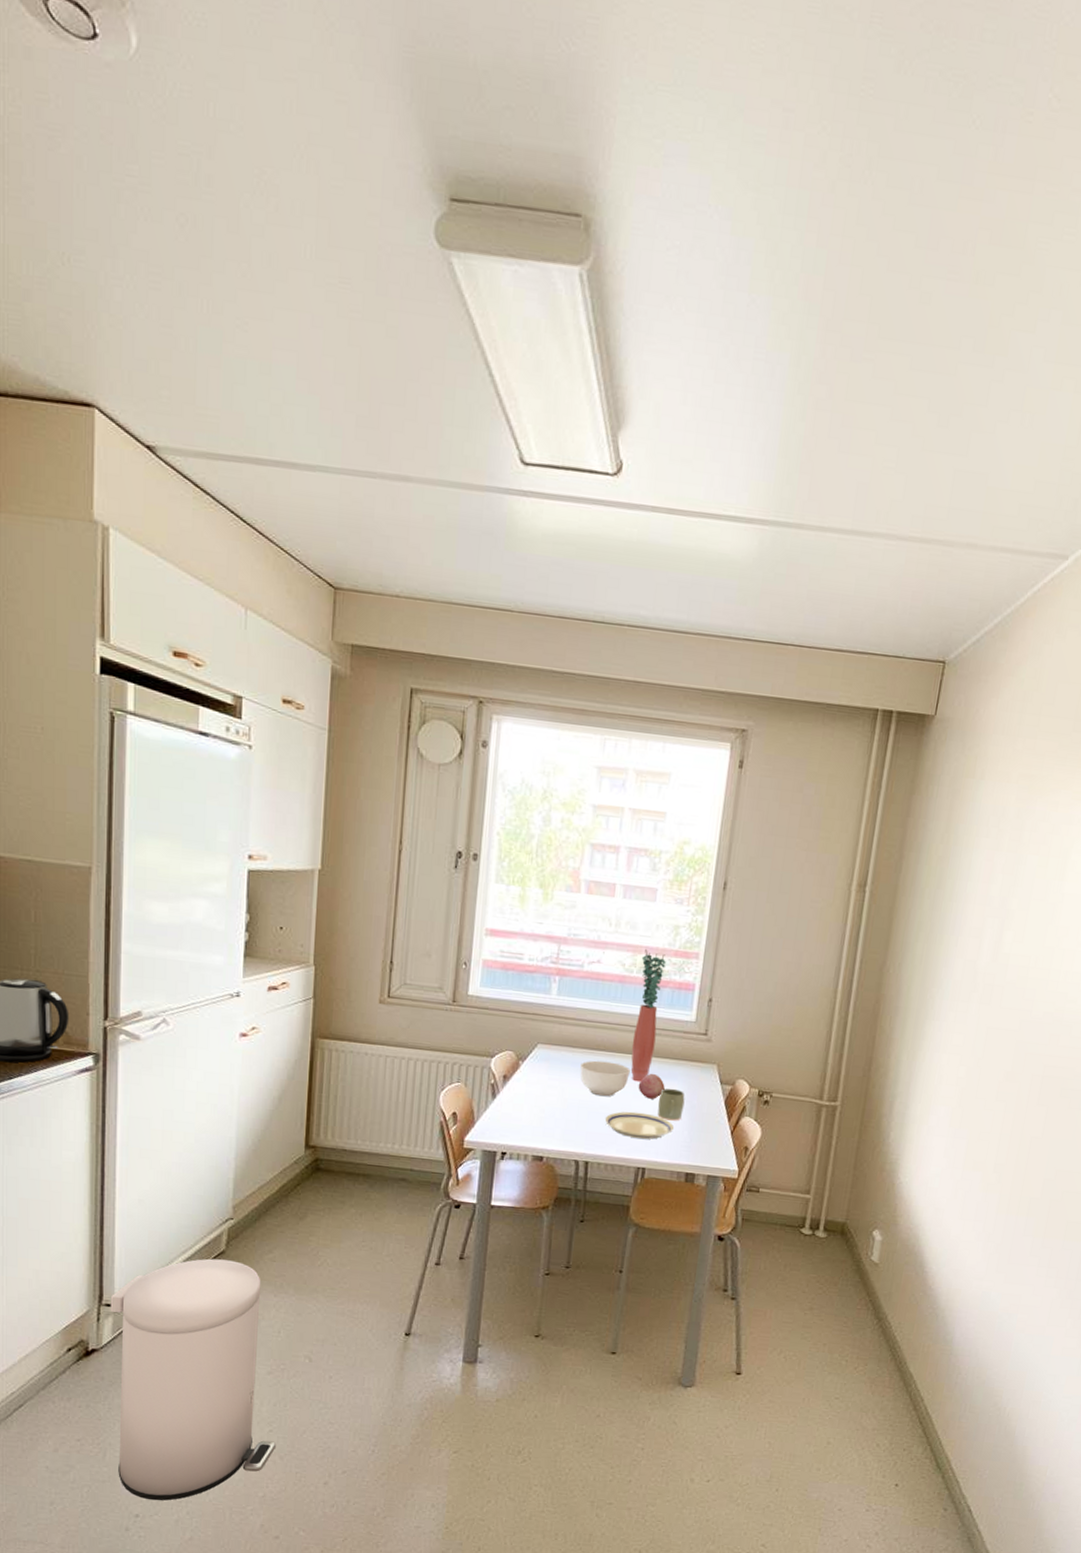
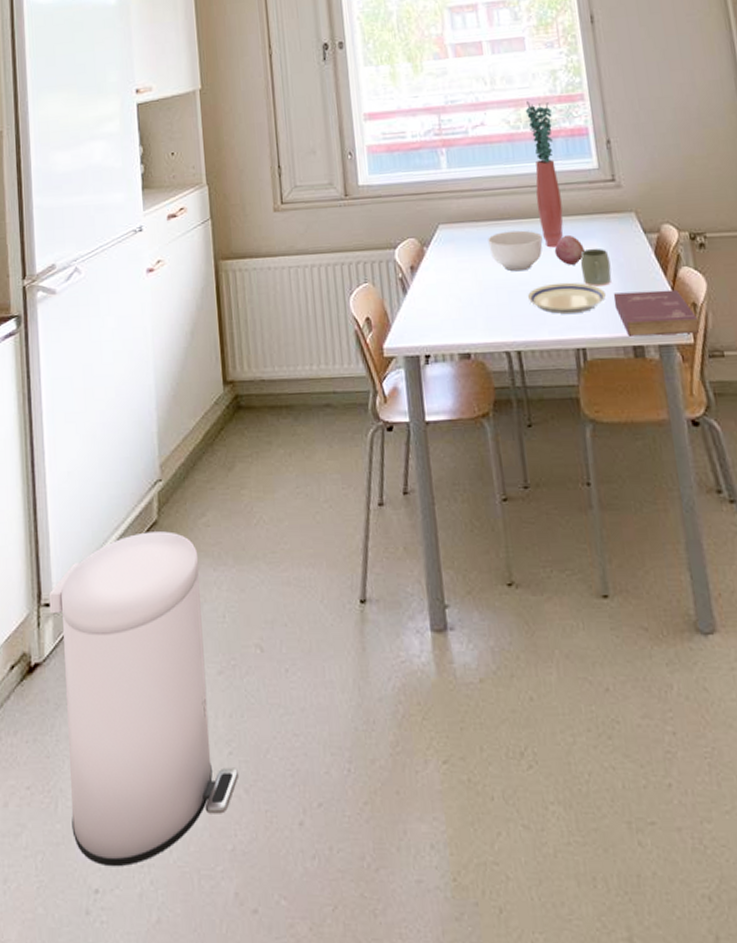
book: none [679,1128,747,1172] -> present [613,289,700,336]

